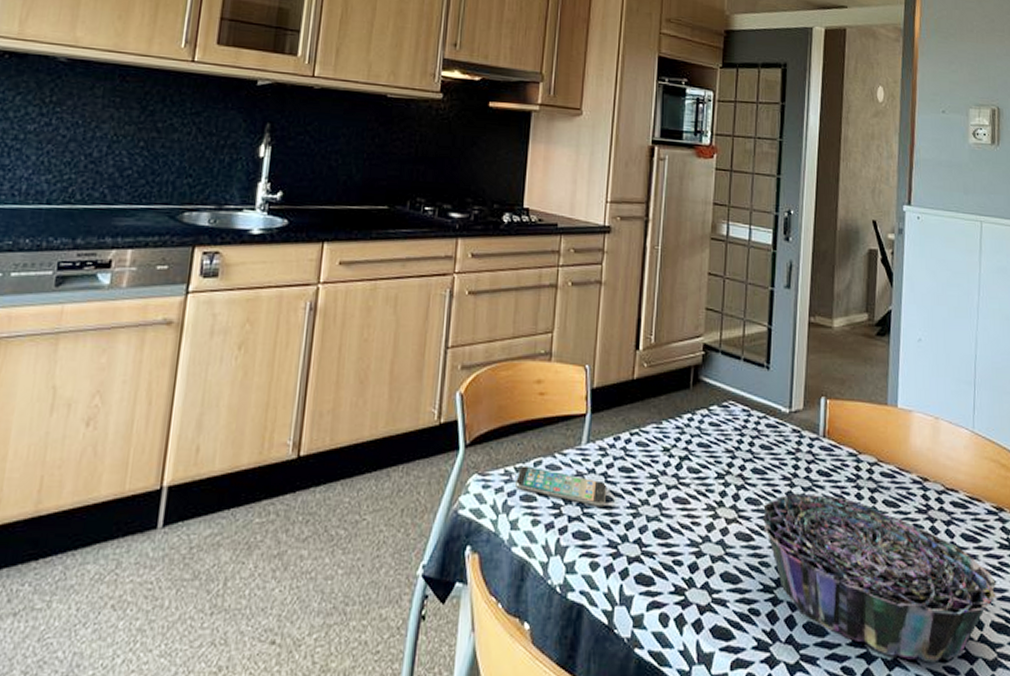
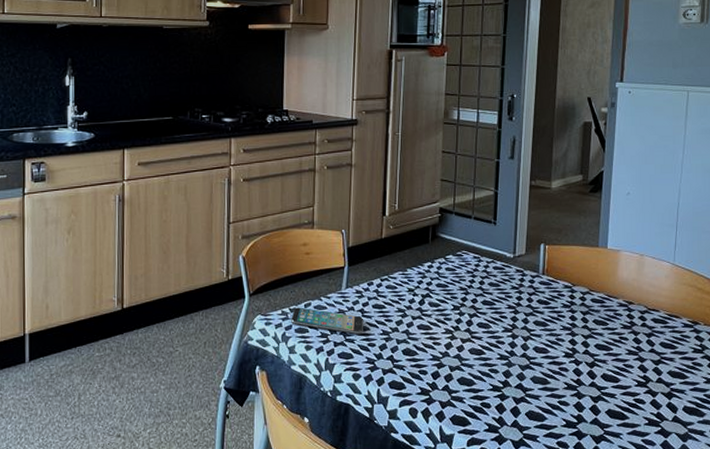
decorative bowl: present [762,493,996,663] -> none [491,317,689,437]

